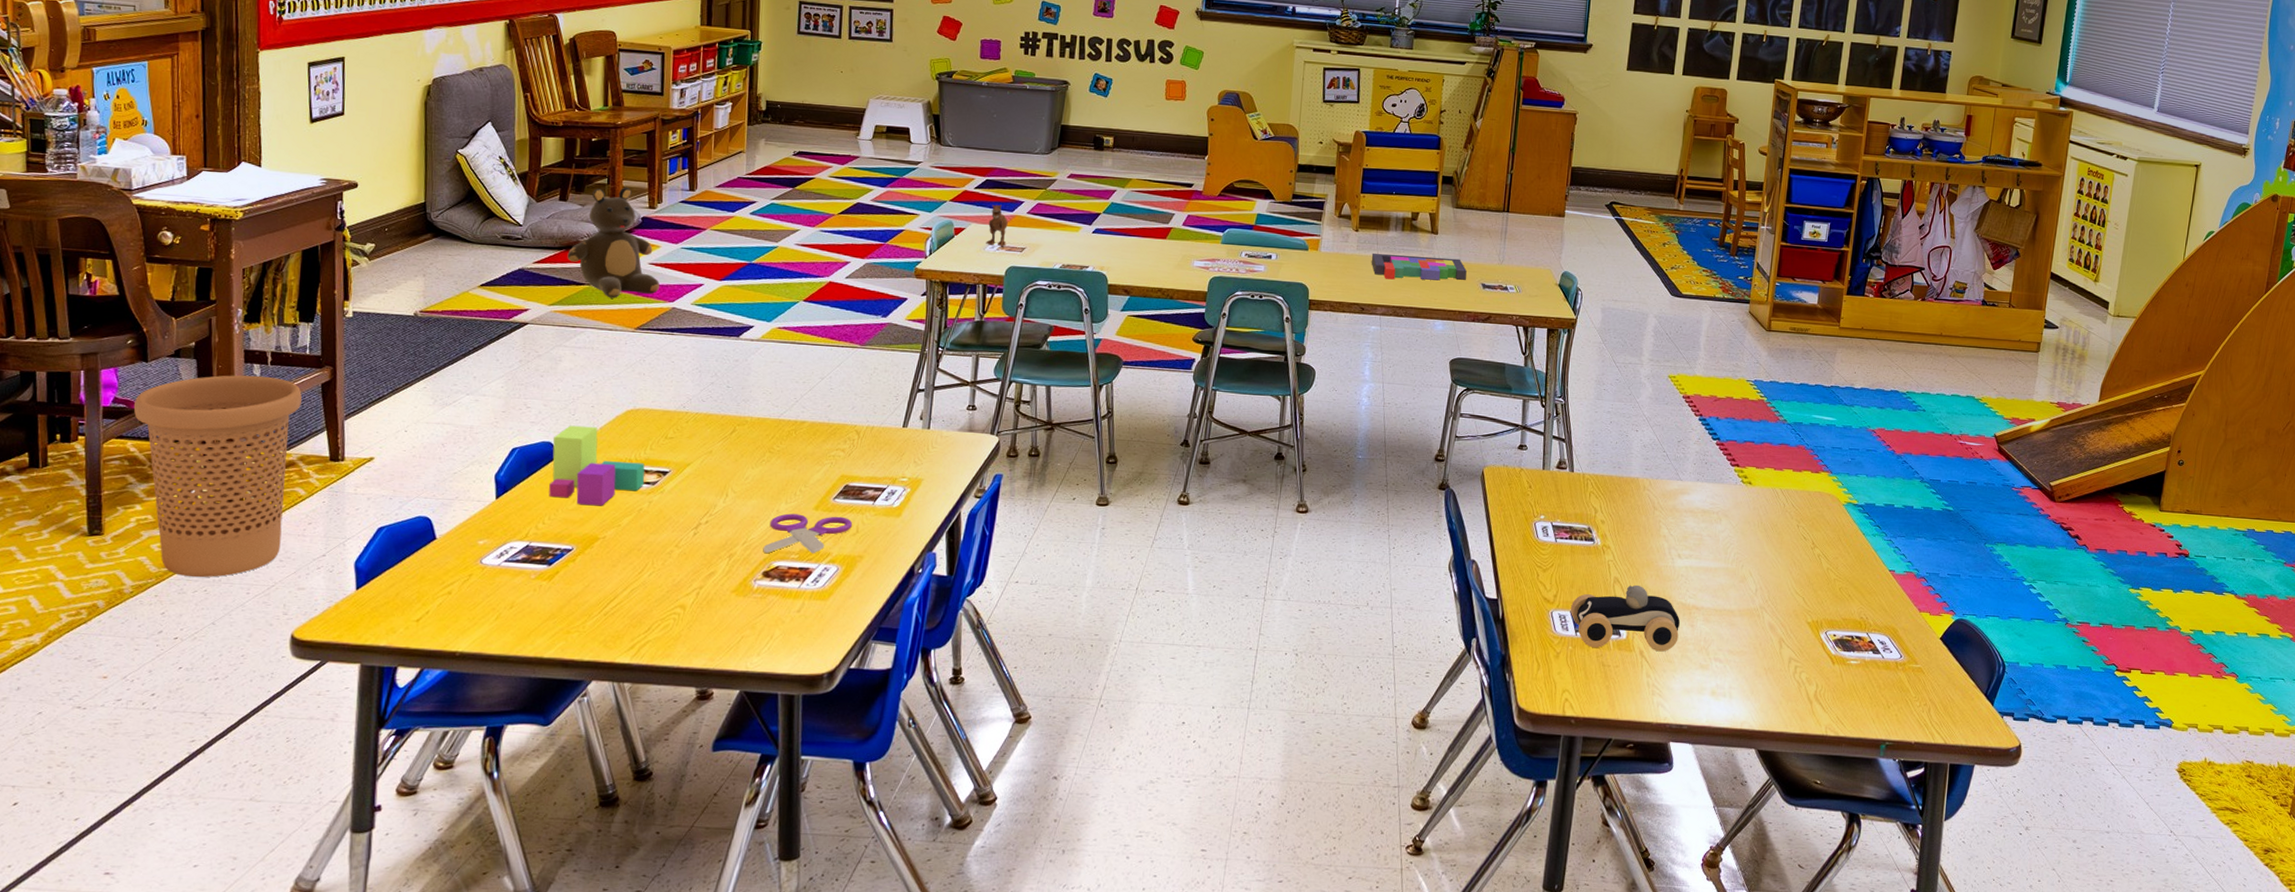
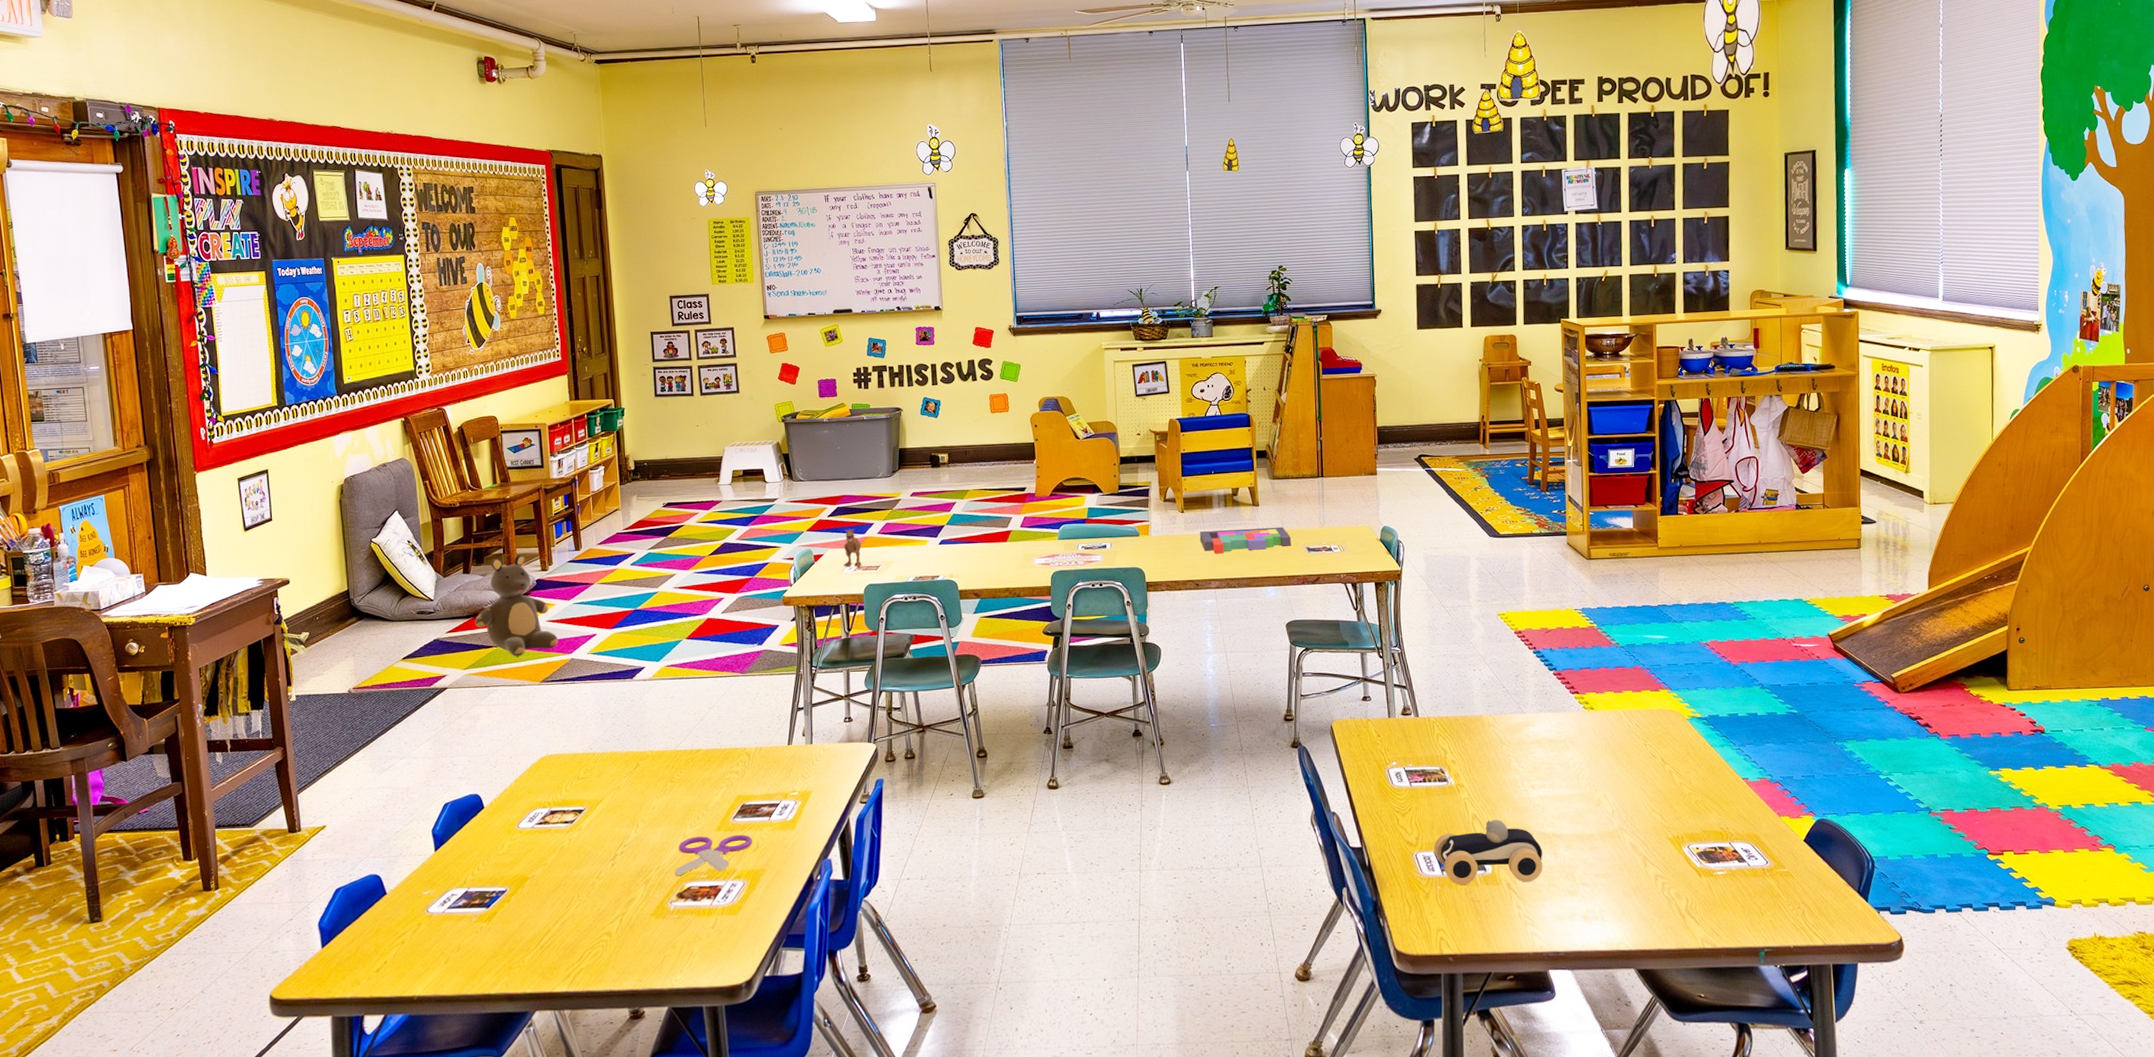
trash bin: present [133,375,302,578] -> none [118,762,259,952]
toy blocks: present [549,425,645,506] -> none [480,775,564,849]

